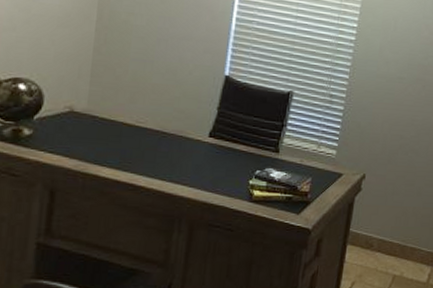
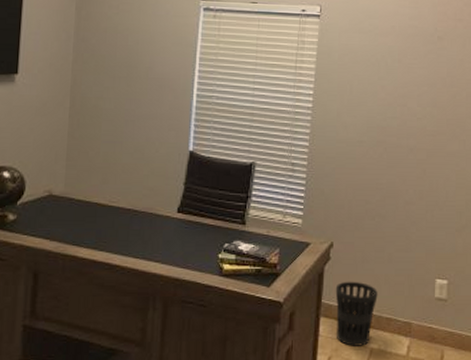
wastebasket: none [361,211,405,273] -> present [335,281,378,346]

